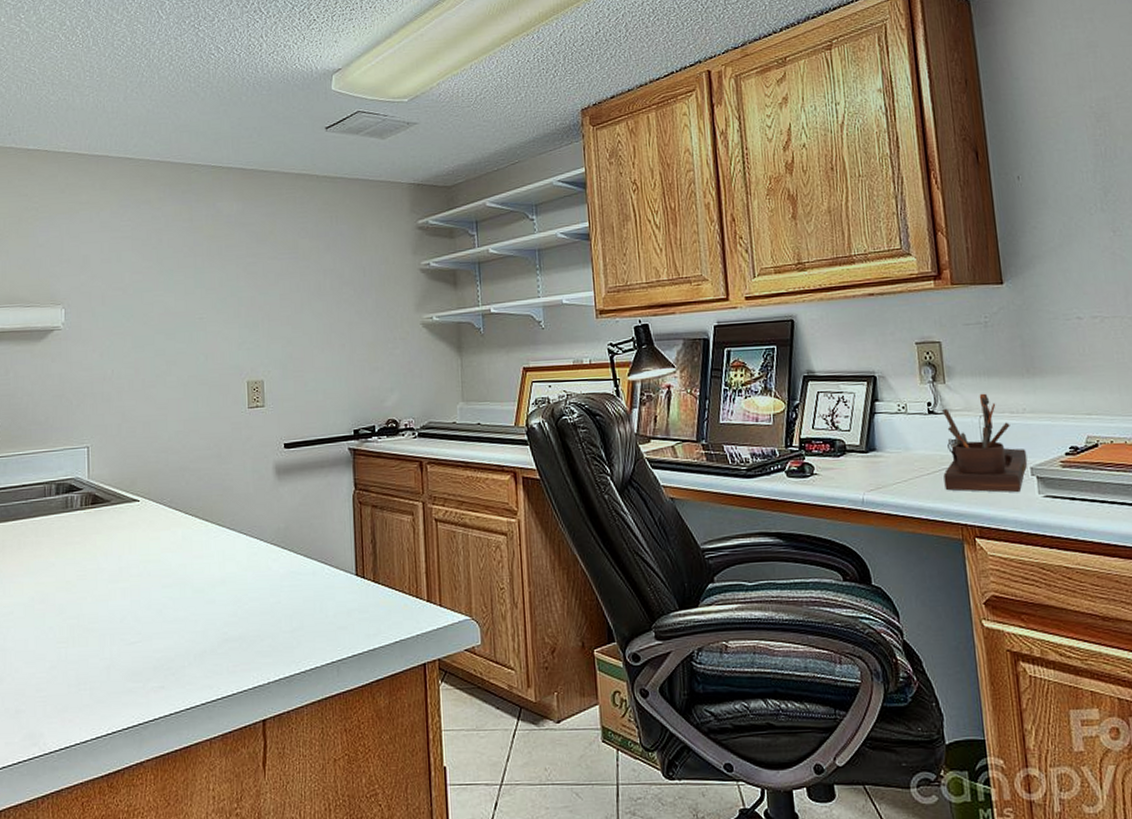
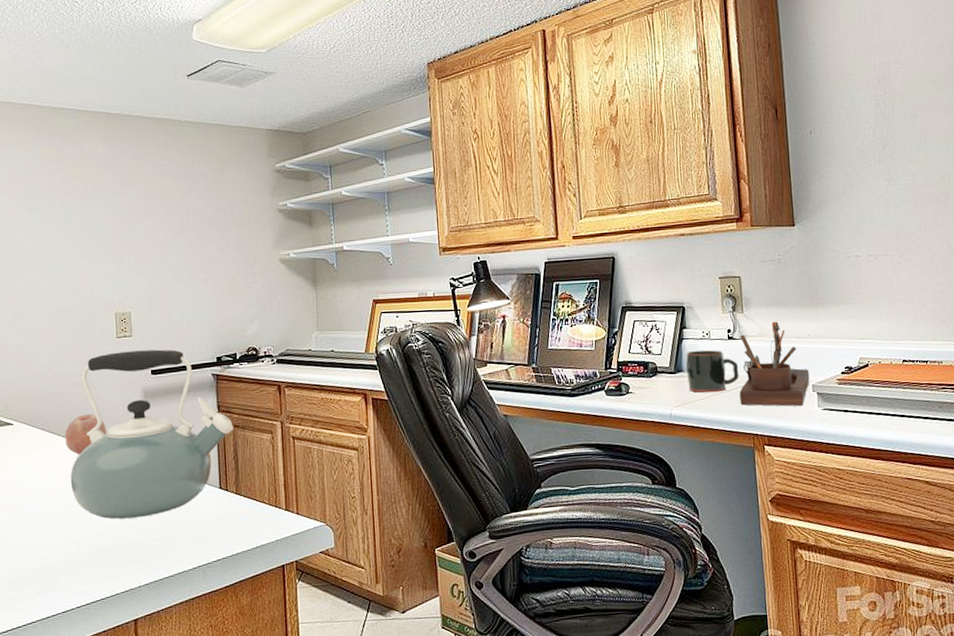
fruit: none [193,490,237,536] -> present [65,413,107,455]
kettle: none [197,421,372,607] -> present [70,349,234,519]
mug: none [879,425,943,476] -> present [685,349,739,393]

